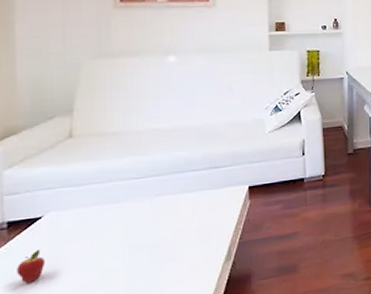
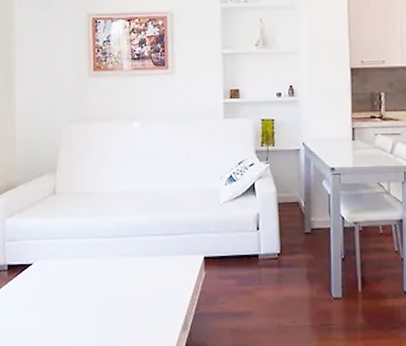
fruit: present [17,249,46,283] -> none [14,293,35,321]

